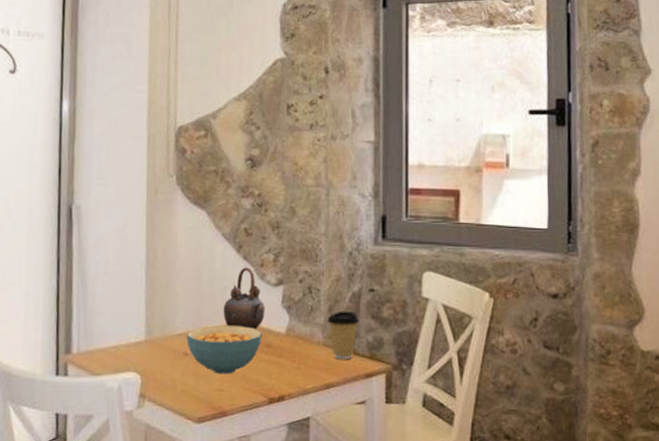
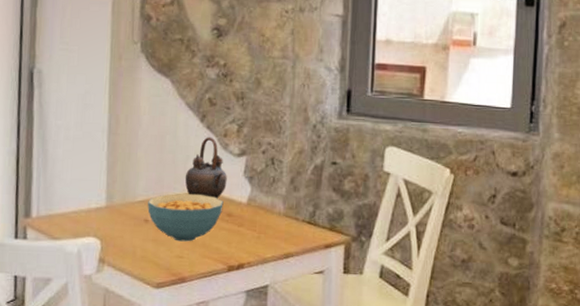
coffee cup: present [327,311,359,360] -> none [289,182,321,230]

